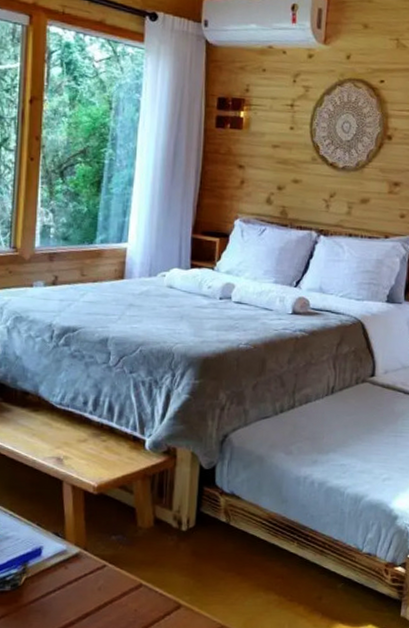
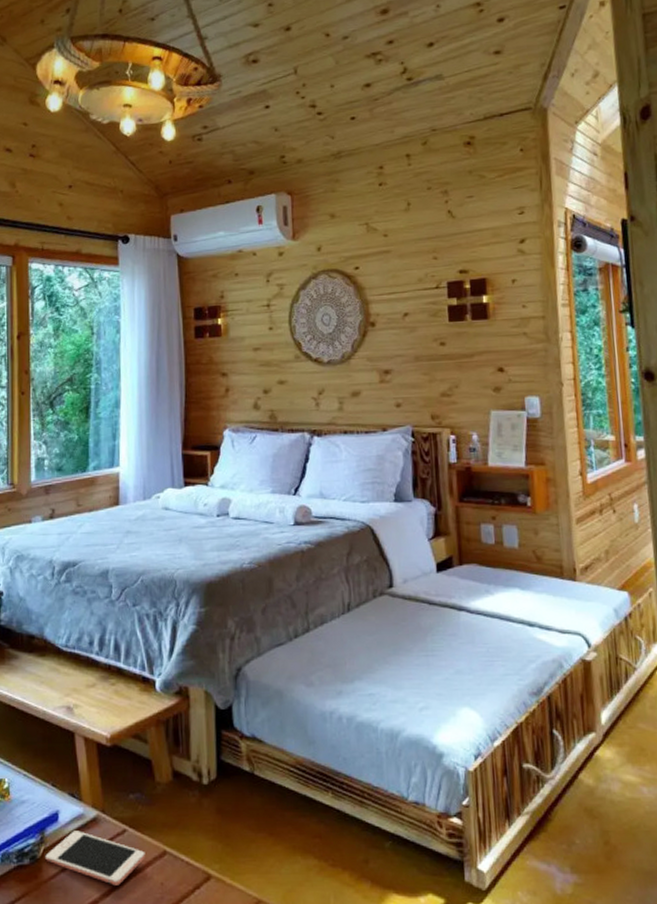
cell phone: none [26,564,122,611] -> present [45,830,145,886]

